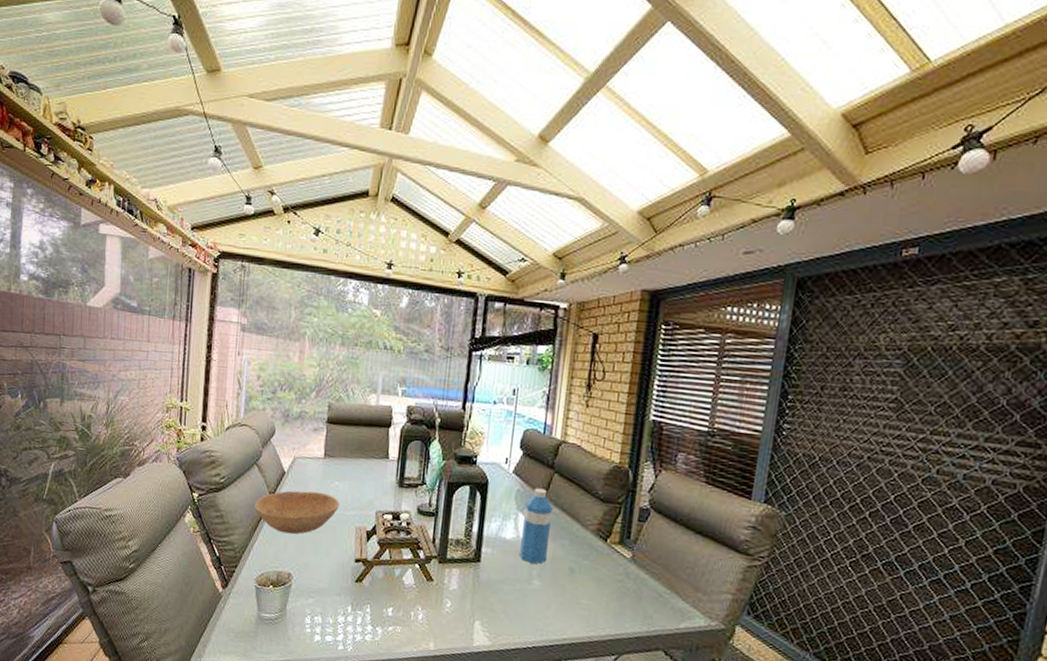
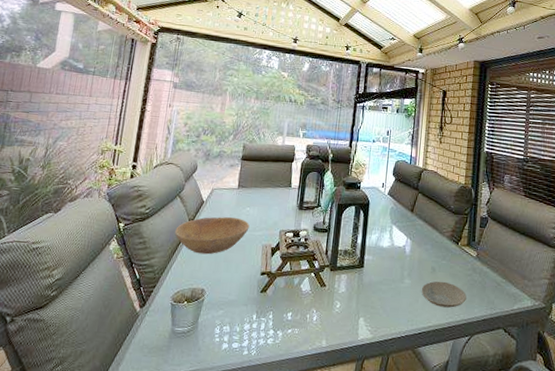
water bottle: present [520,488,552,564] -> none [394,205,418,266]
plate: none [554,585,615,620] -> present [421,281,467,308]

